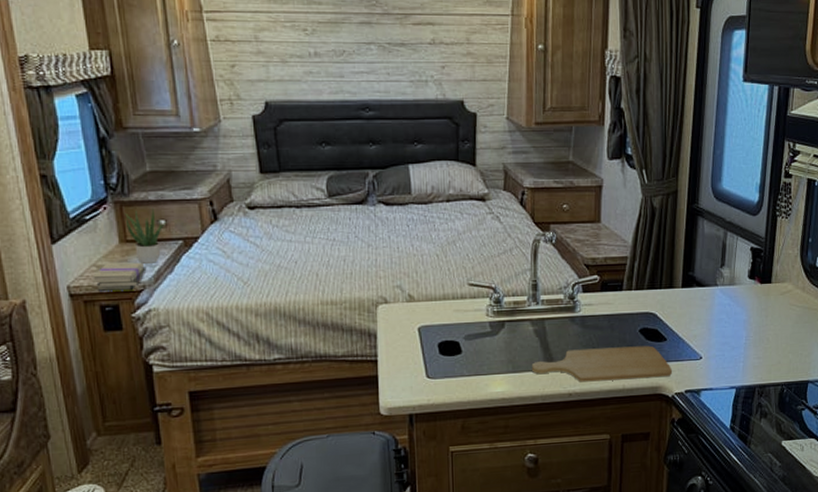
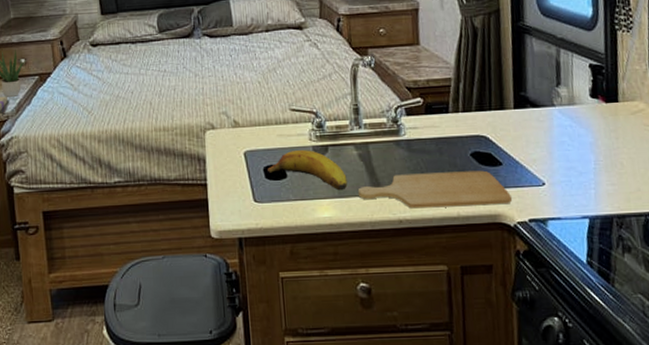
fruit: none [442,325,522,366] -> present [267,150,348,191]

